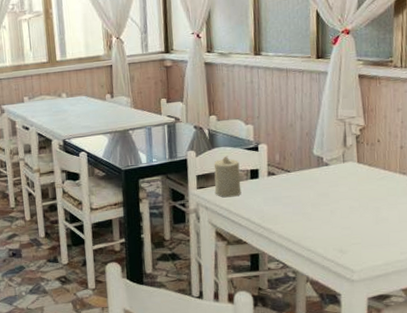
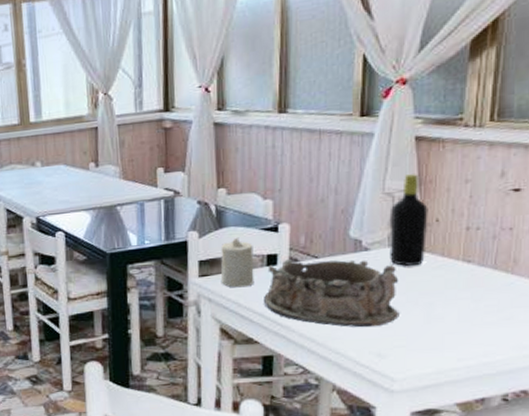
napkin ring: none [249,172,355,229] -> present [264,258,399,328]
bottle: none [343,104,372,178] -> present [389,174,428,267]

